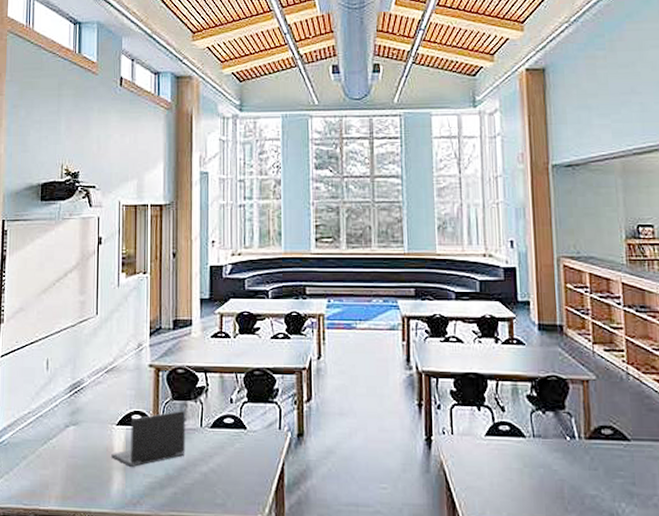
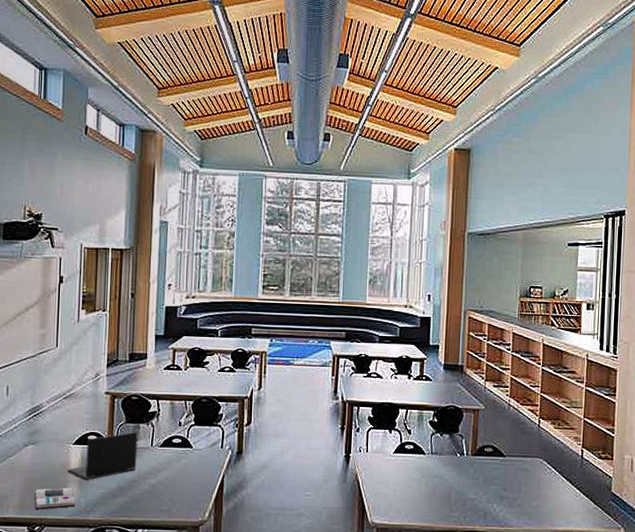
book: none [77,475,120,501] -> present [34,487,75,510]

